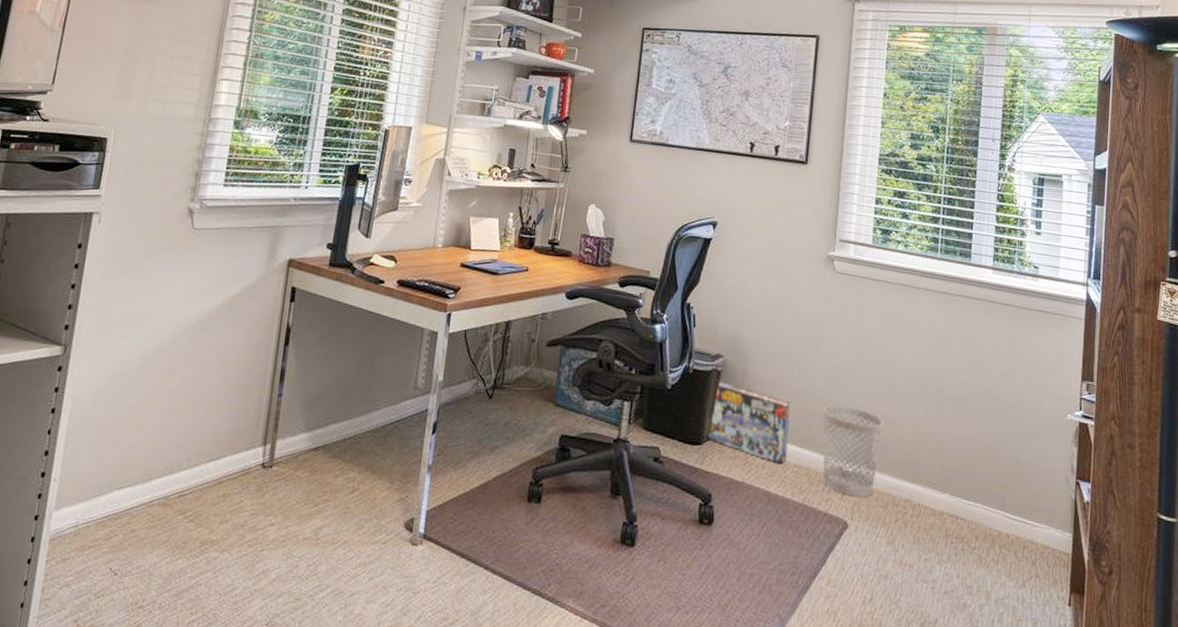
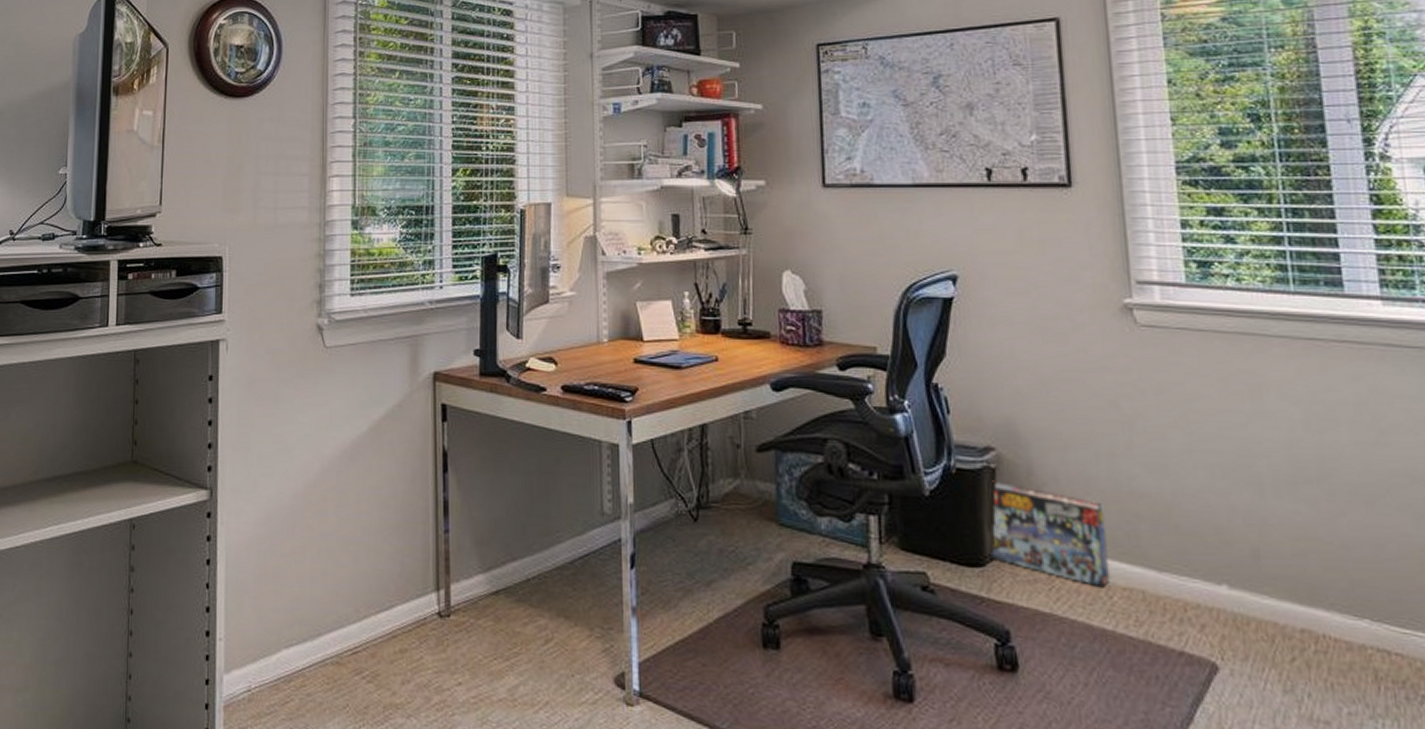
wastebasket: present [822,405,884,498] -> none [1152,504,1250,629]

